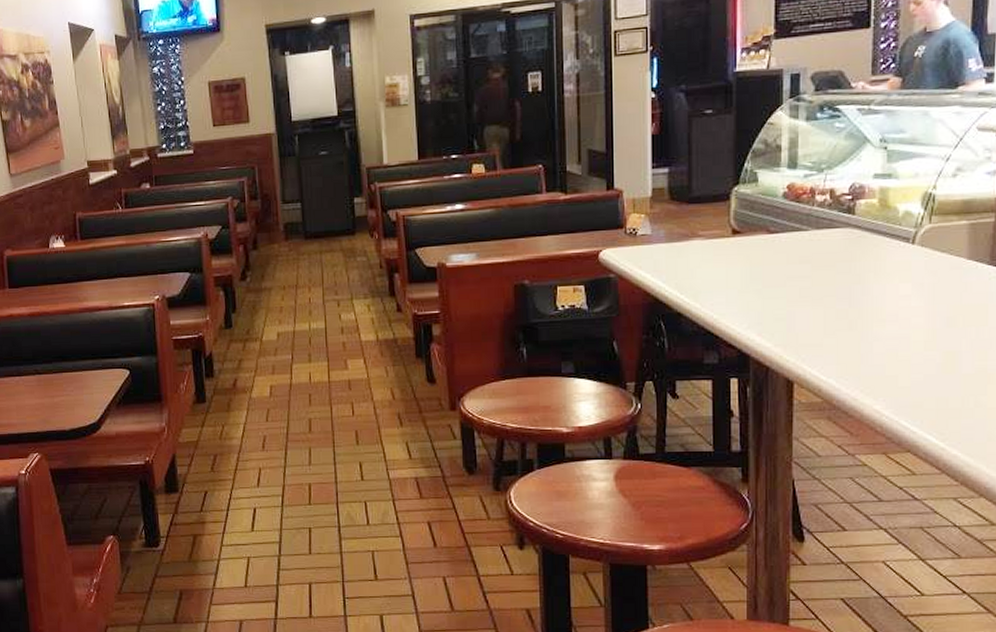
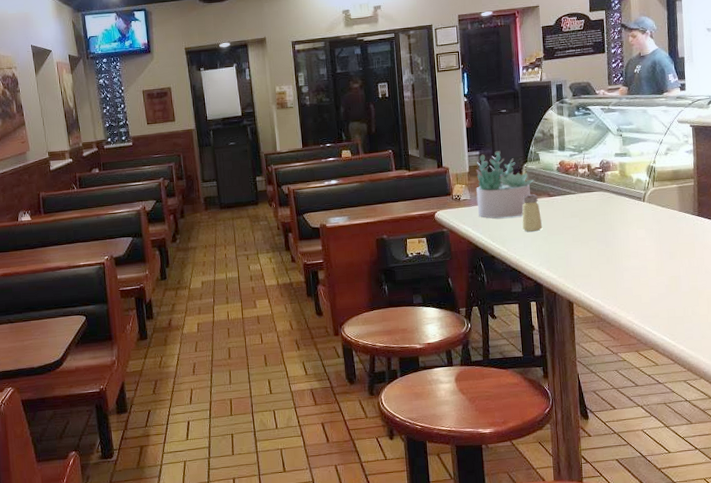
succulent plant: none [660,168,748,262] -> present [475,151,534,218]
saltshaker: none [725,229,756,282] -> present [522,194,543,232]

